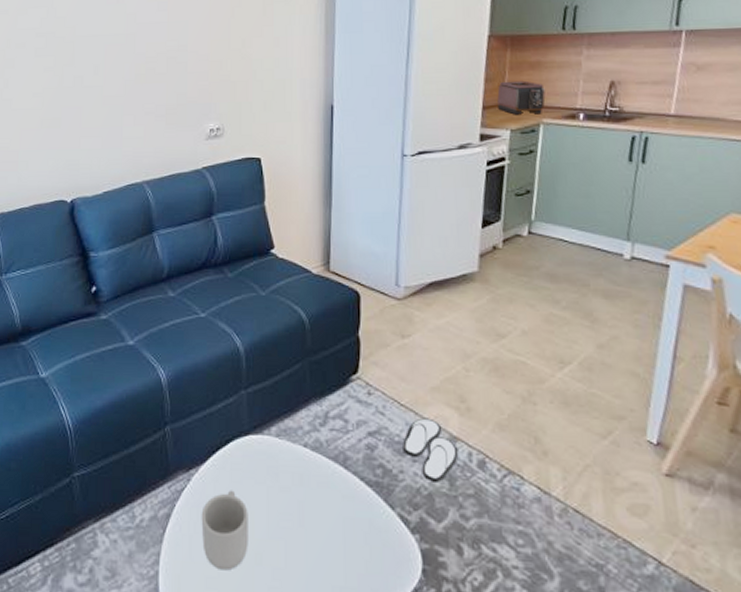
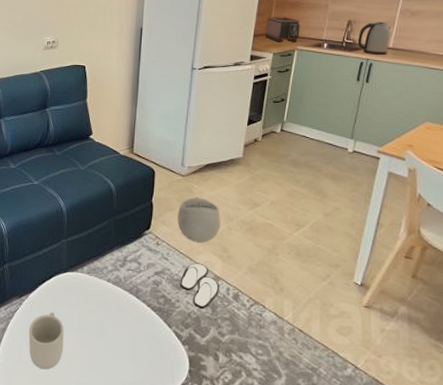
ball: none [394,327,454,390] -> present [177,196,220,243]
kettle: none [625,80,671,125] -> present [357,21,391,55]

